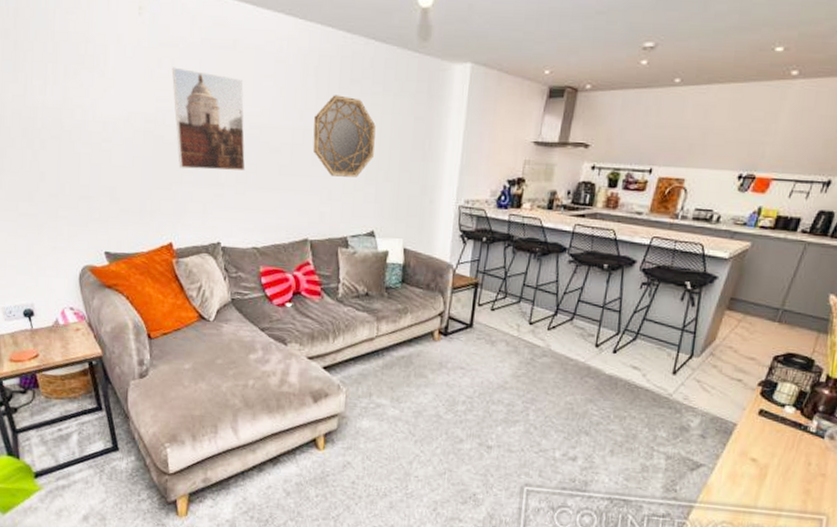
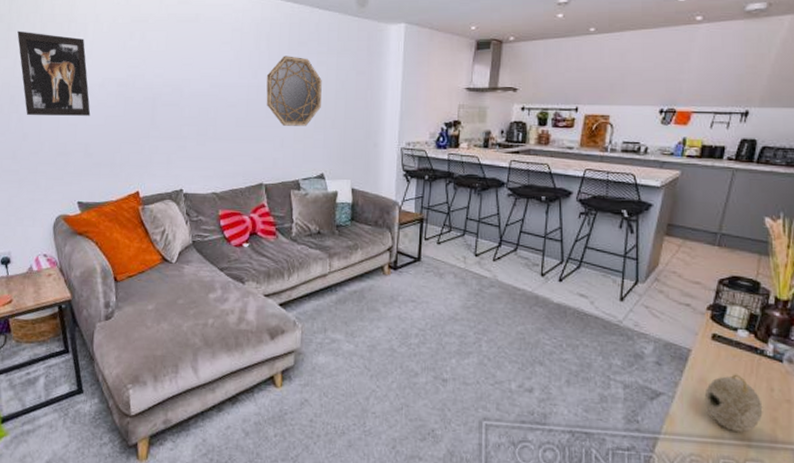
wall art: none [26,50,115,156] -> present [17,31,91,116]
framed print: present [171,67,246,171] -> none [142,39,206,125]
decorative ball: none [742,448,798,502] -> present [704,374,763,432]

